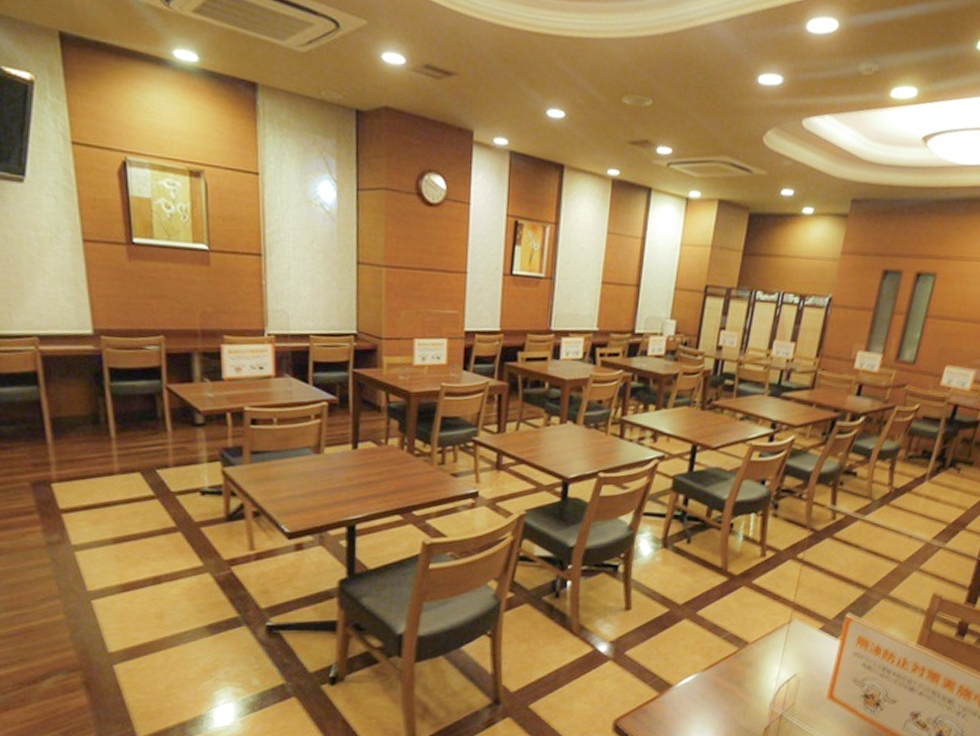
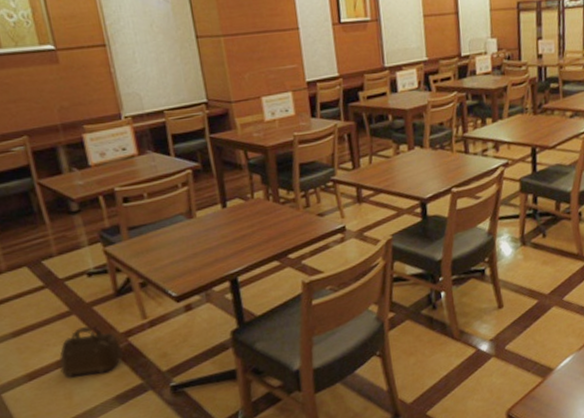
handbag: none [156,546,225,598] -> present [59,325,125,378]

